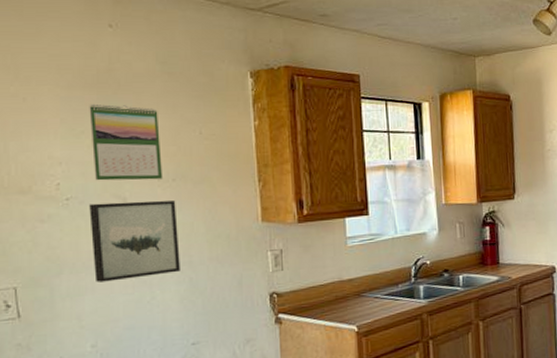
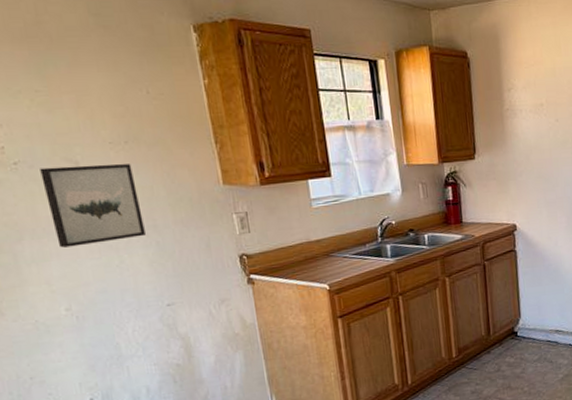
calendar: present [89,103,163,181] -> none [21,60,115,144]

